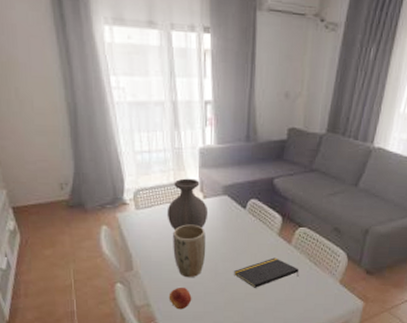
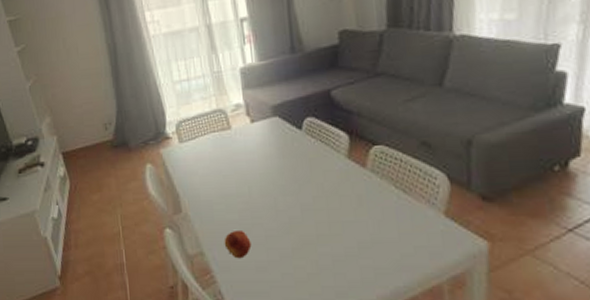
vase: present [167,178,209,230] -> none [212,102,259,163]
plant pot: present [173,224,206,278] -> none [221,154,262,218]
notepad: present [233,257,299,288] -> none [297,186,385,227]

